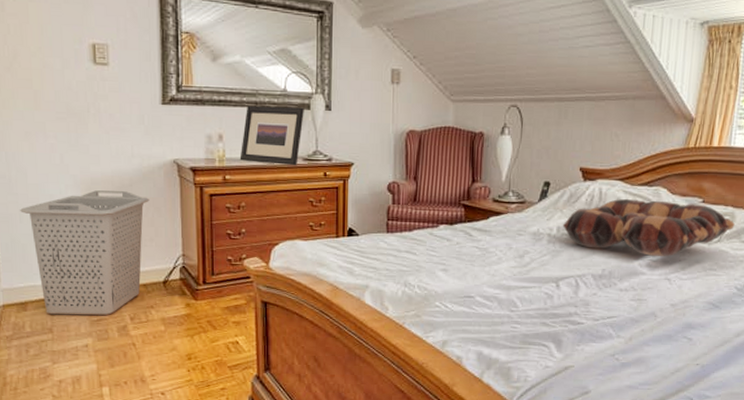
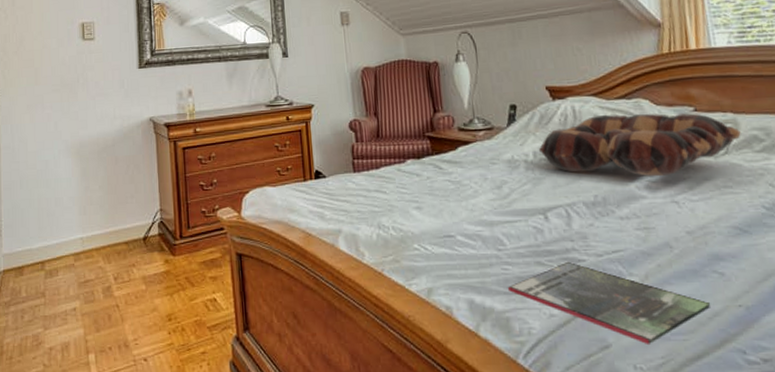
laundry basket: present [19,190,150,316] -> none [20,151,130,278]
picture frame: present [239,105,304,166] -> none [208,57,264,114]
magazine: none [513,324,676,393] -> present [507,262,712,346]

